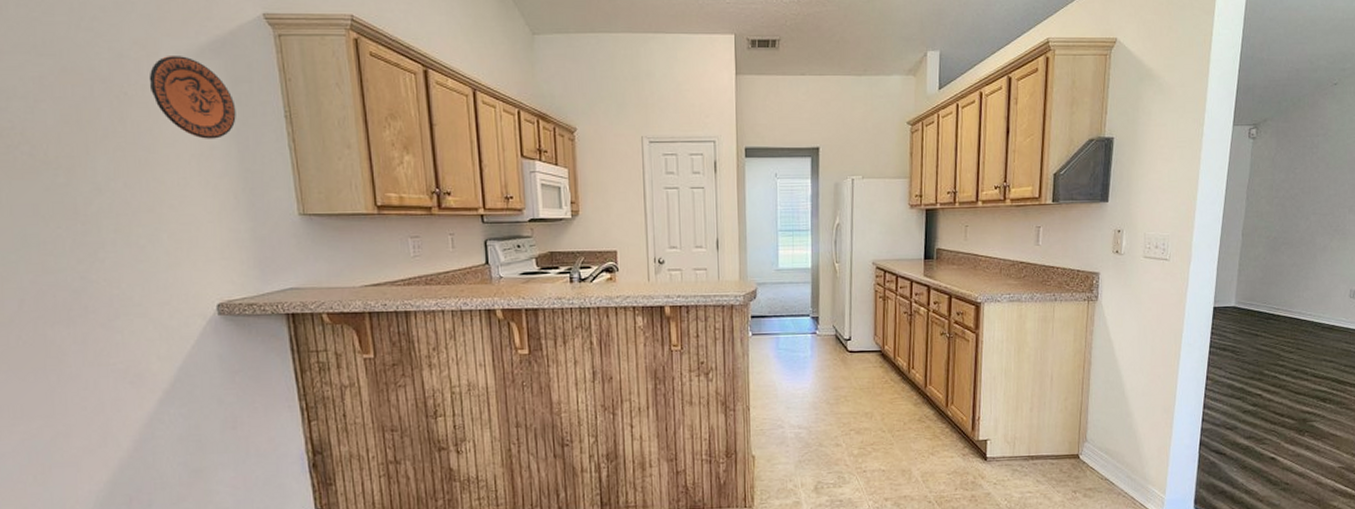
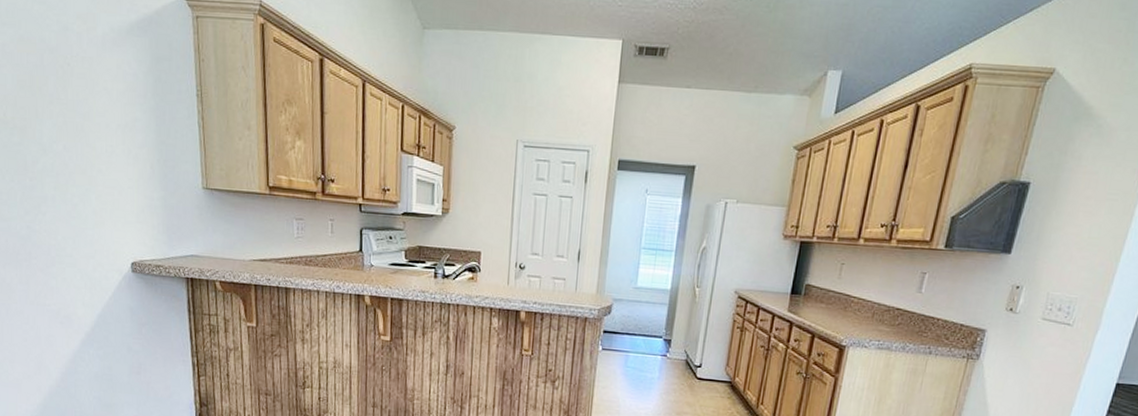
decorative plate: present [149,56,236,139] -> none [87,31,156,112]

